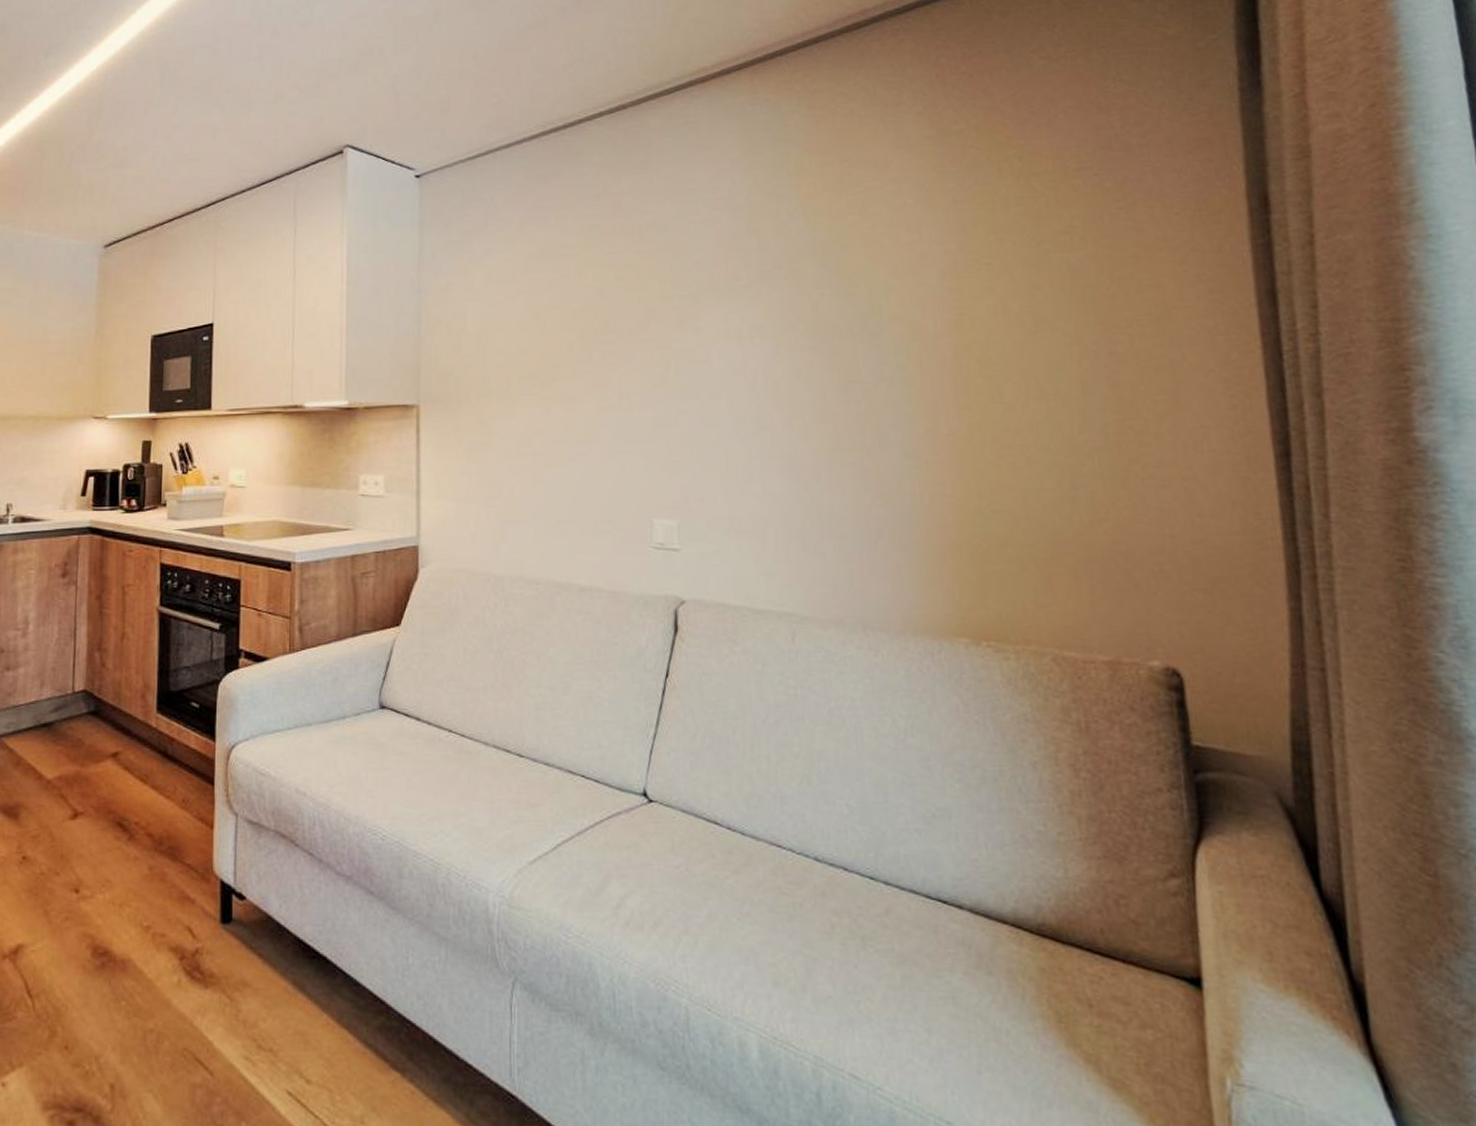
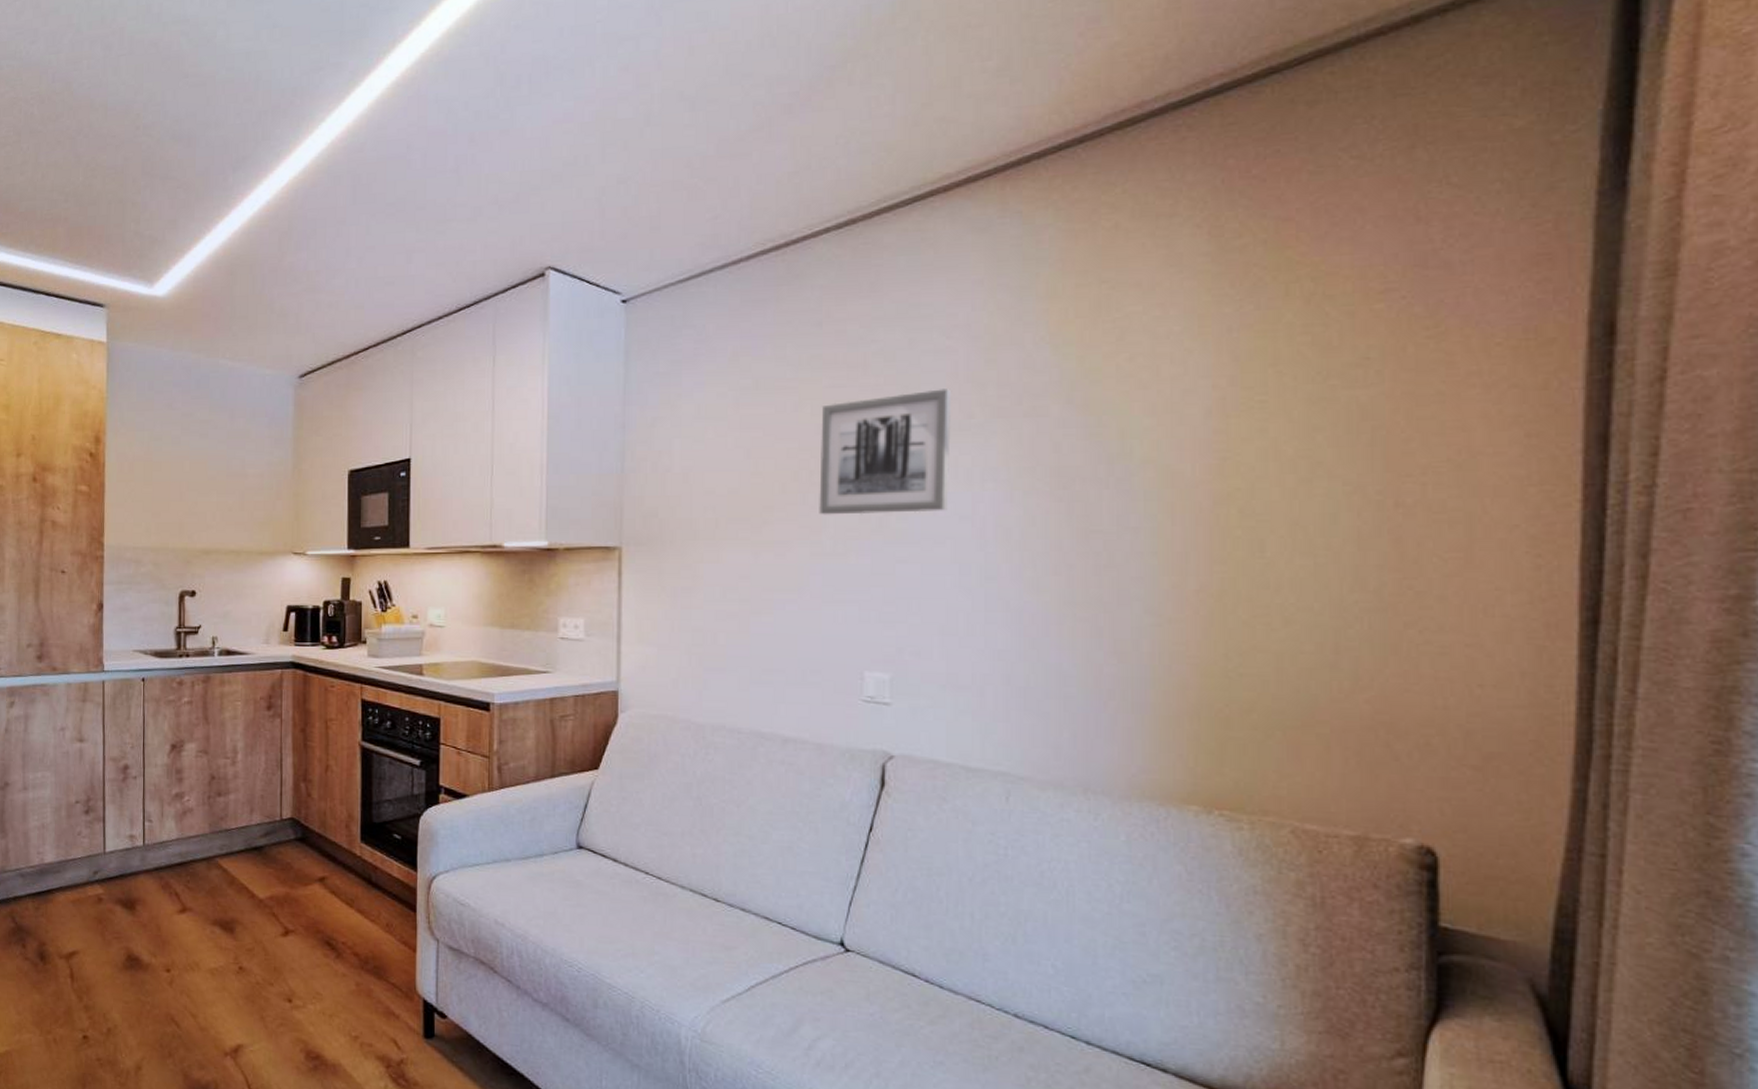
wall art: none [603,254,722,371] -> present [819,389,952,515]

